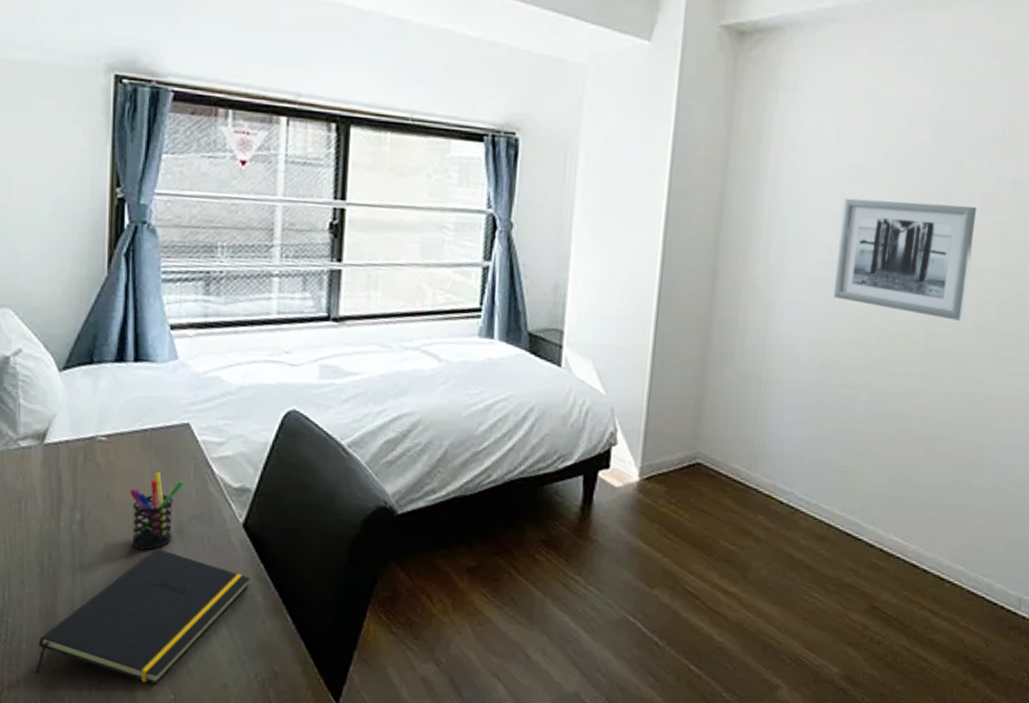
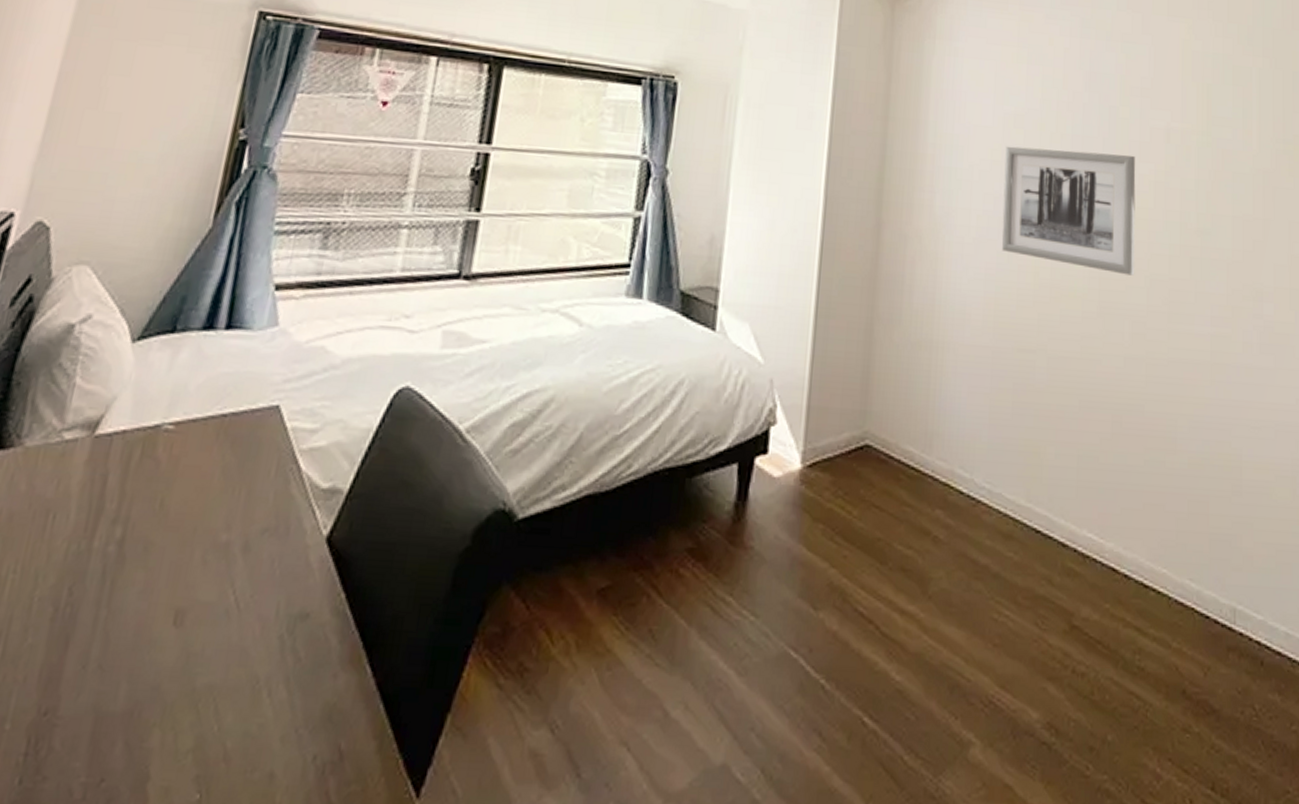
notepad: present [35,547,251,685] -> none [14,573,327,780]
pen holder: present [130,471,184,550] -> none [180,469,261,578]

